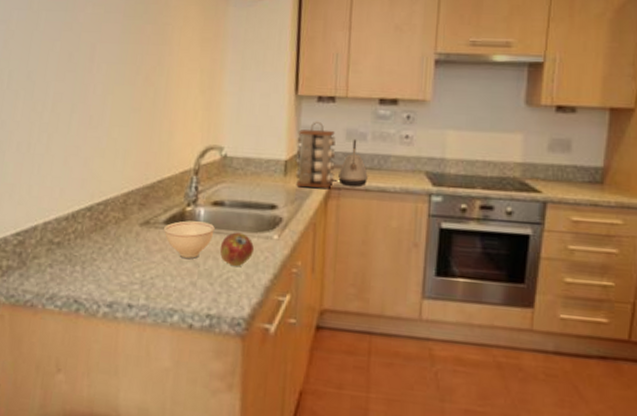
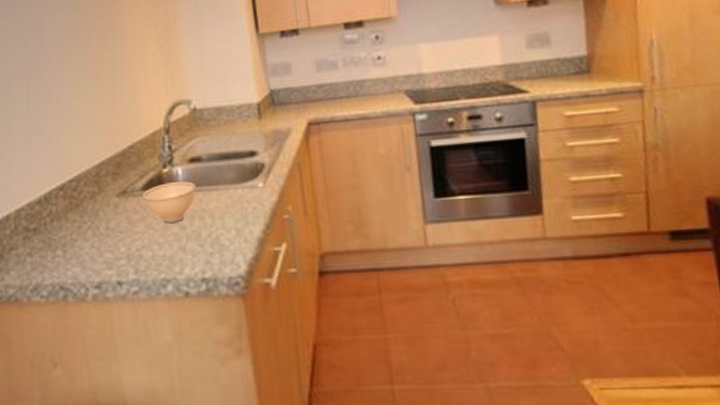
fruit: present [219,232,255,267] -> none [204,186,241,223]
spice rack: present [295,121,336,189] -> none [265,56,311,128]
kettle: present [338,139,368,188] -> none [315,68,346,120]

